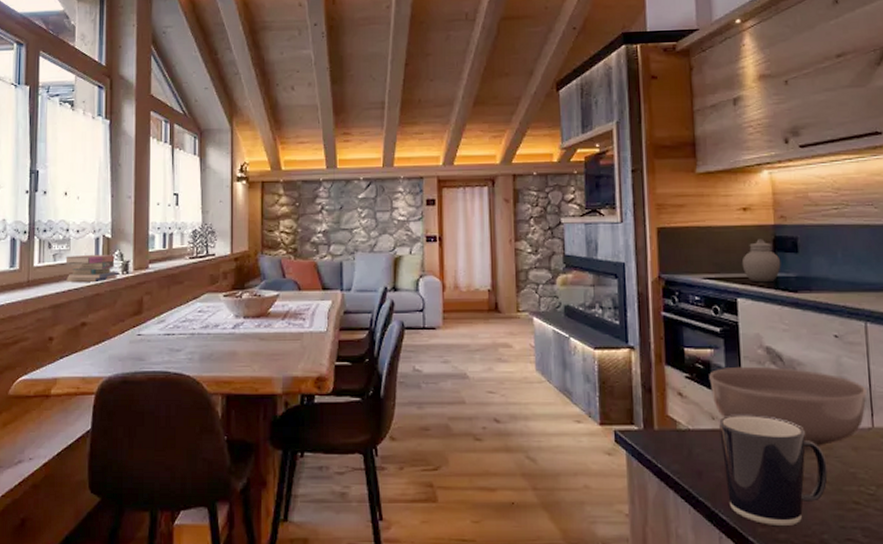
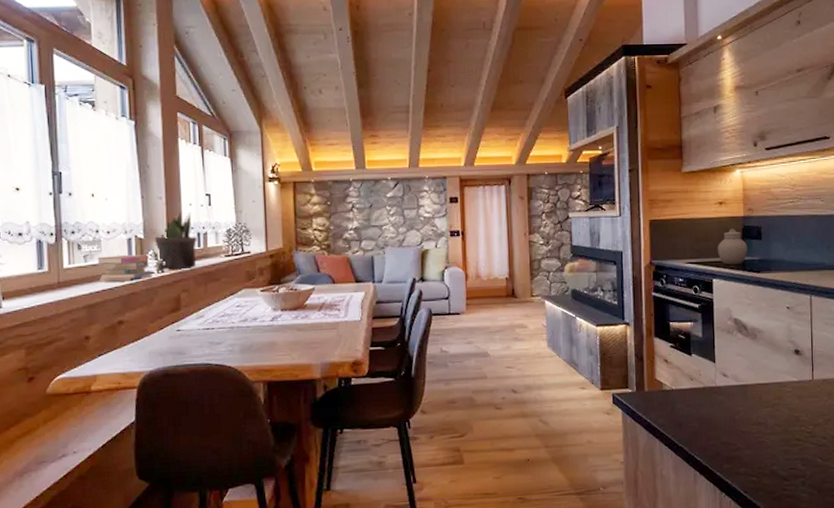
planter: none [122,211,163,272] -> present [155,211,197,271]
bowl: present [709,366,867,452] -> none [689,335,809,402]
mug: present [719,416,828,526] -> none [696,375,778,462]

